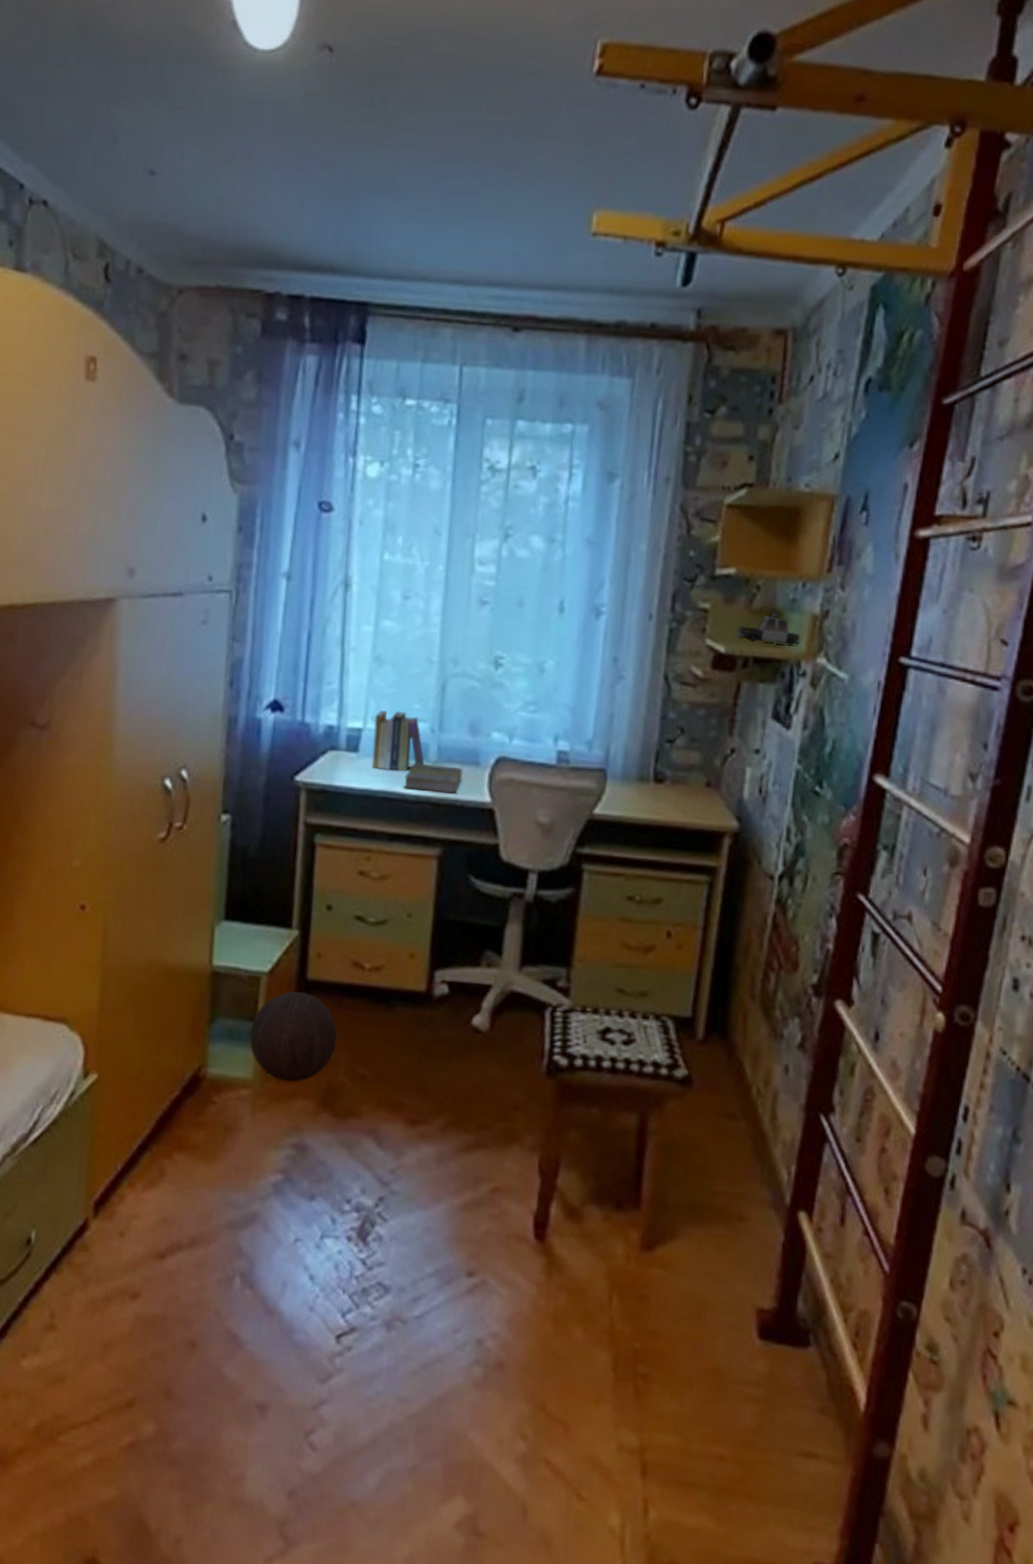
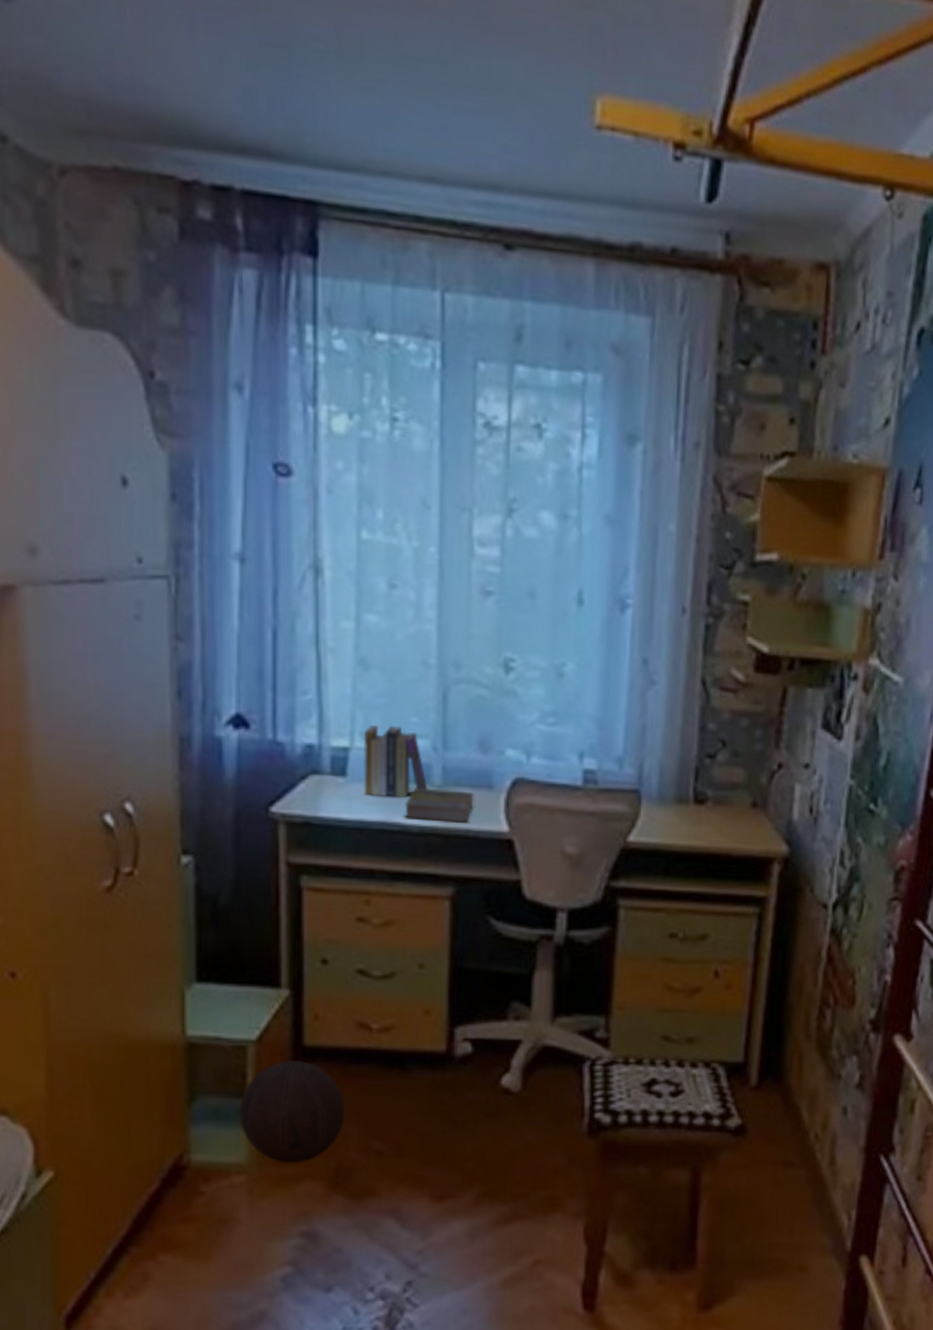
toy car: present [736,613,800,646] -> none [781,606,851,645]

